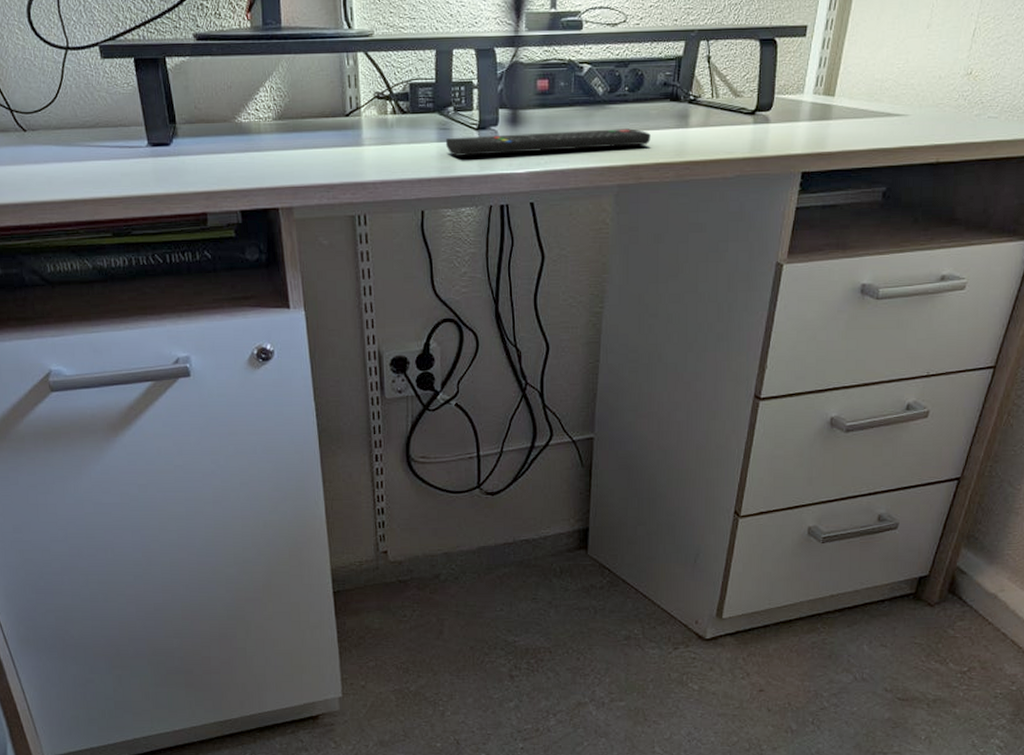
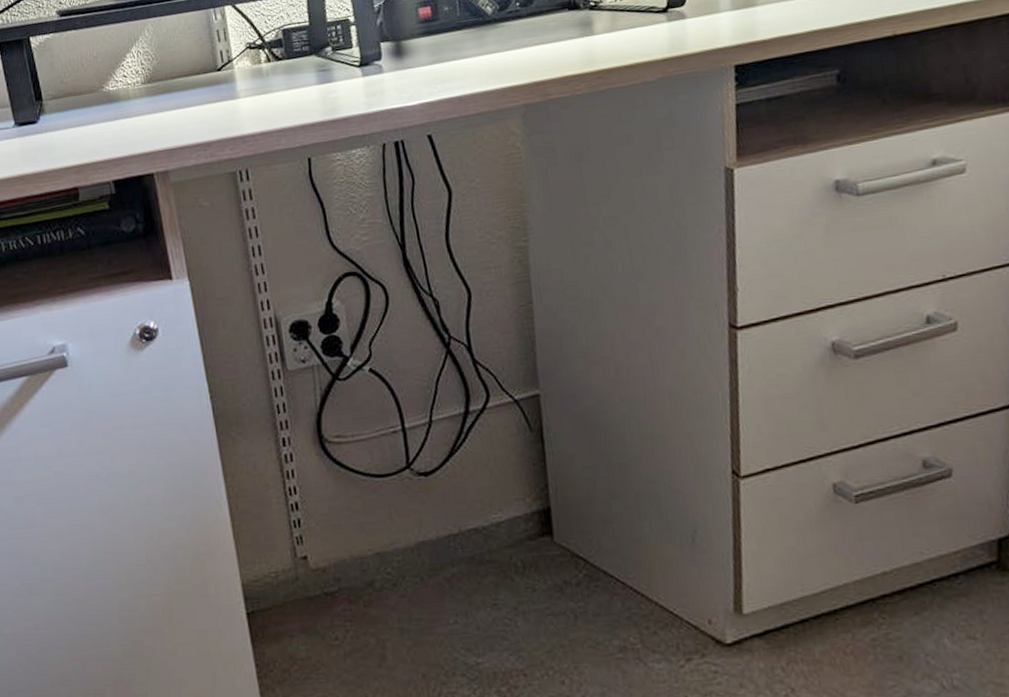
remote control: present [445,128,651,156] -> none [326,44,553,97]

